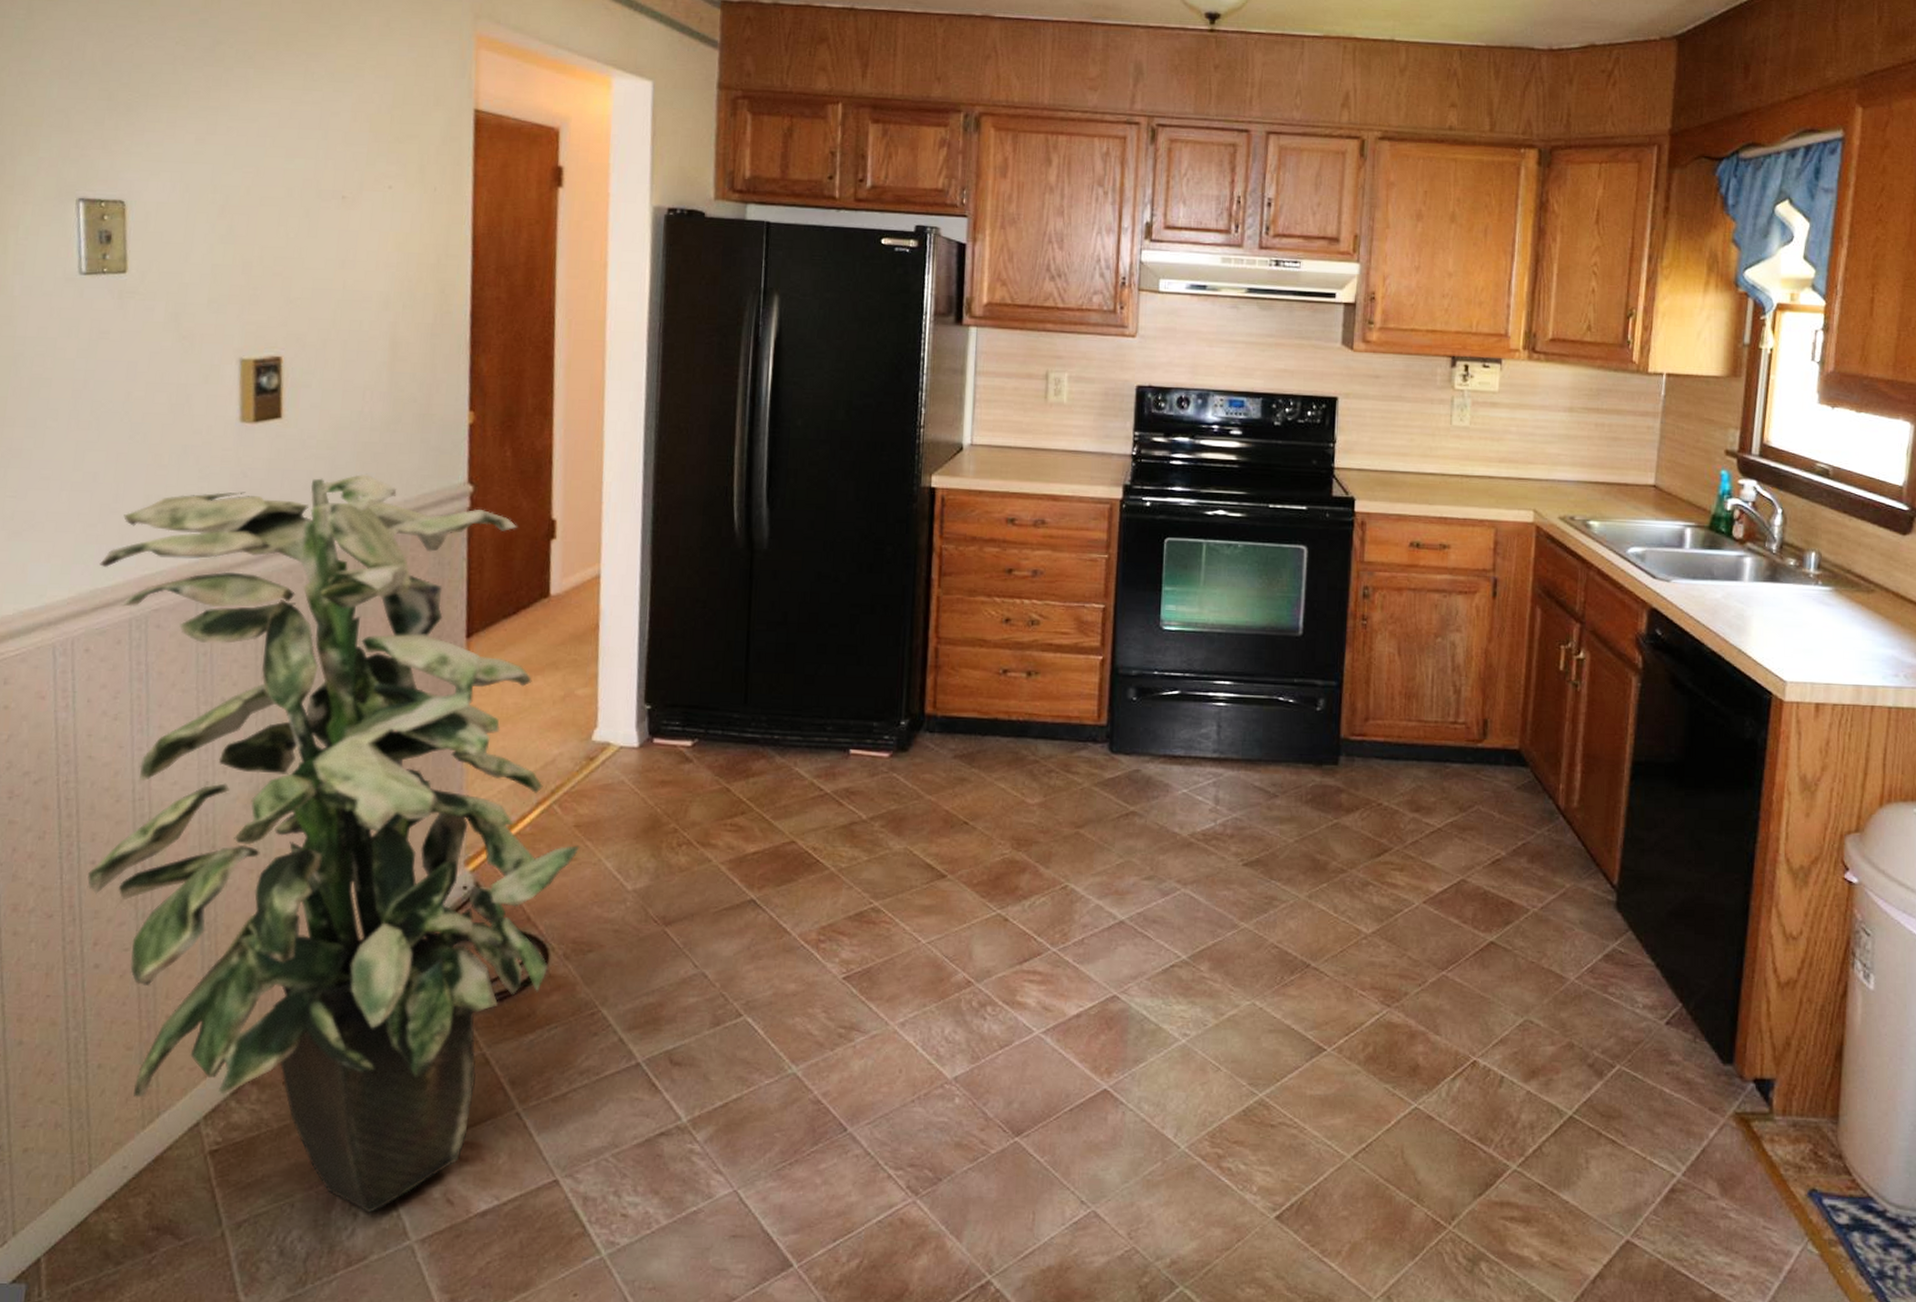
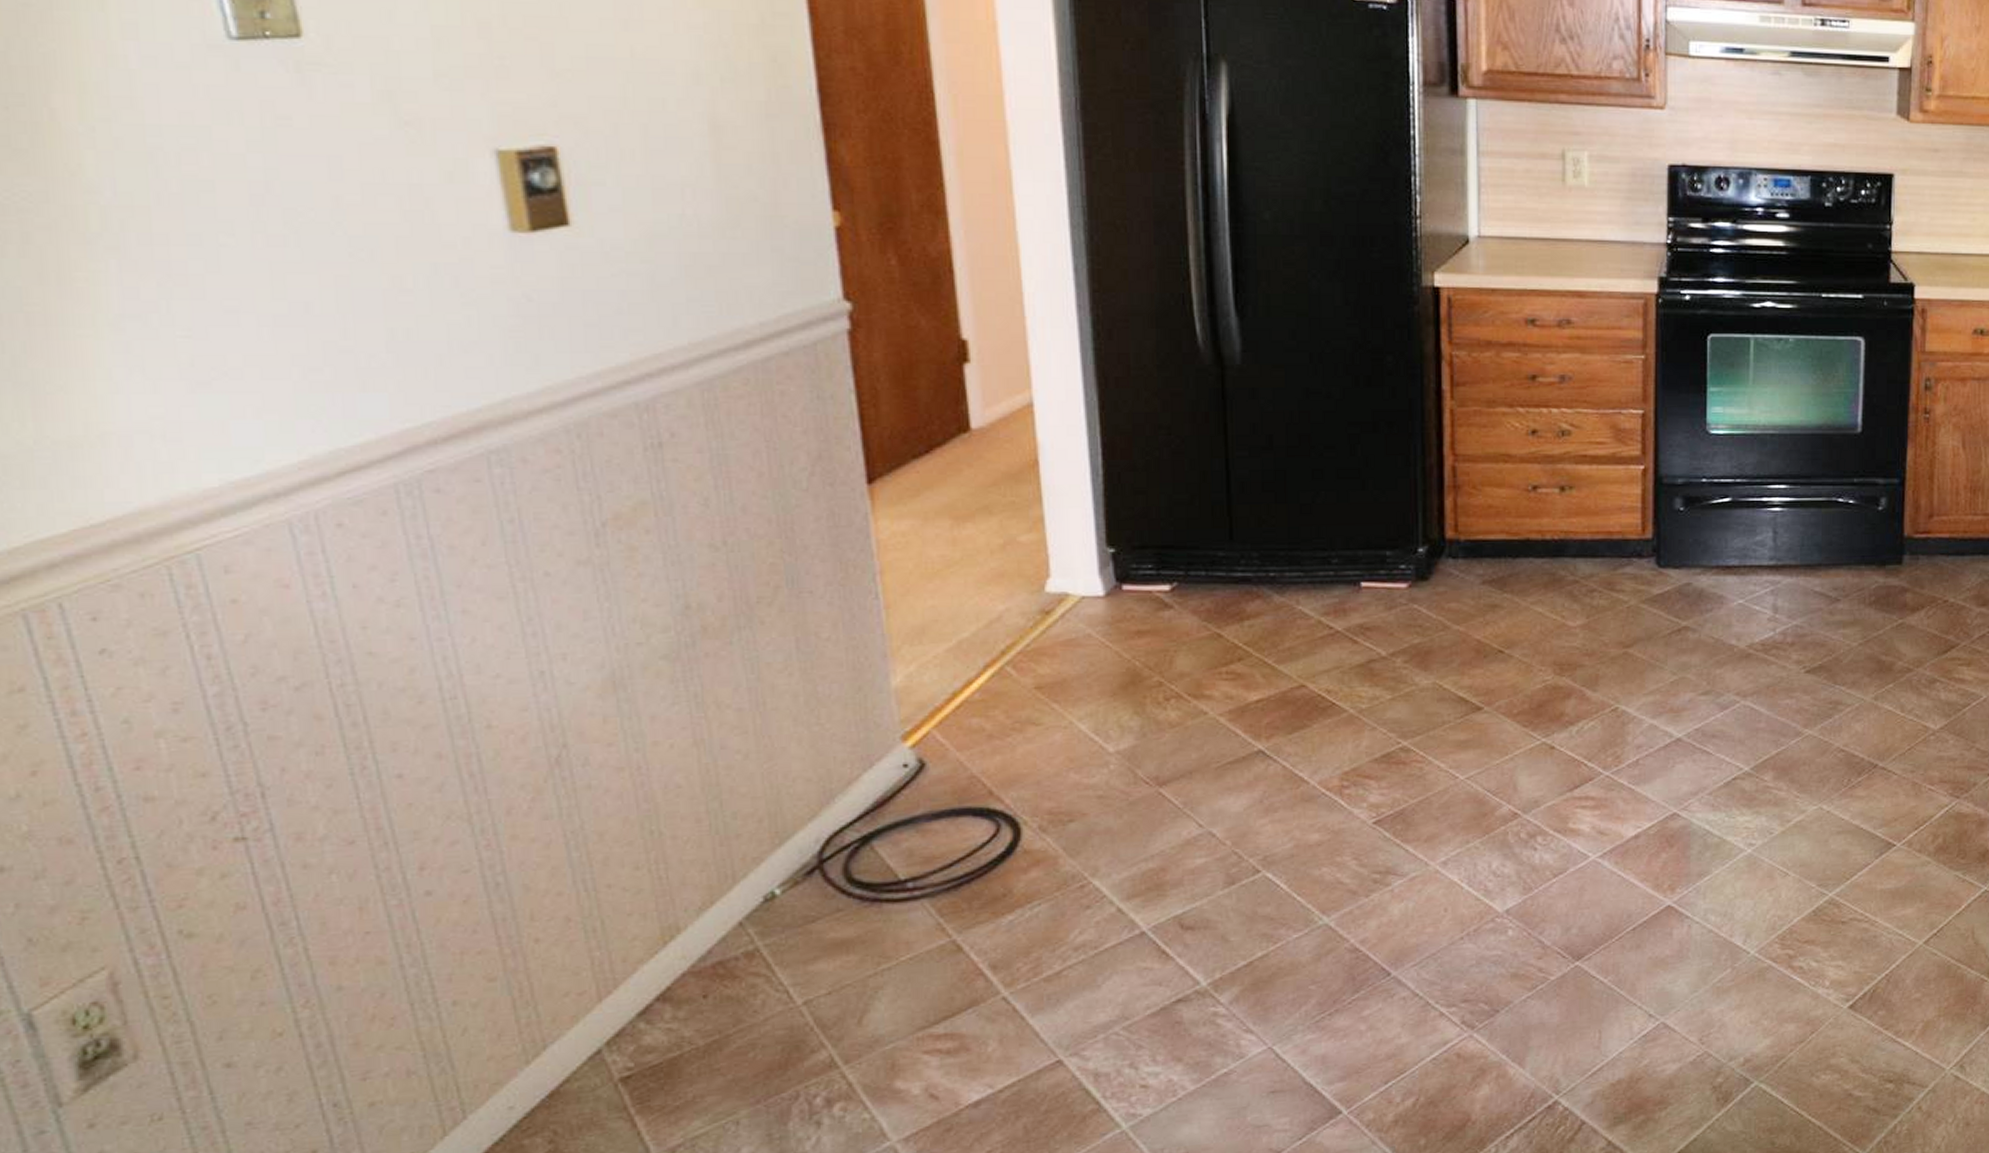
indoor plant: present [87,473,580,1213] -> none [336,292,1045,1120]

